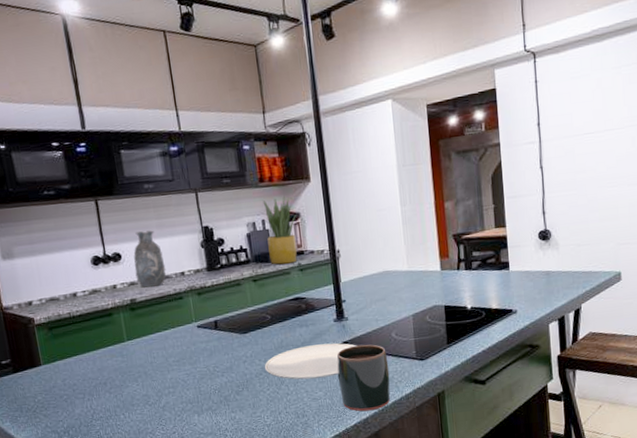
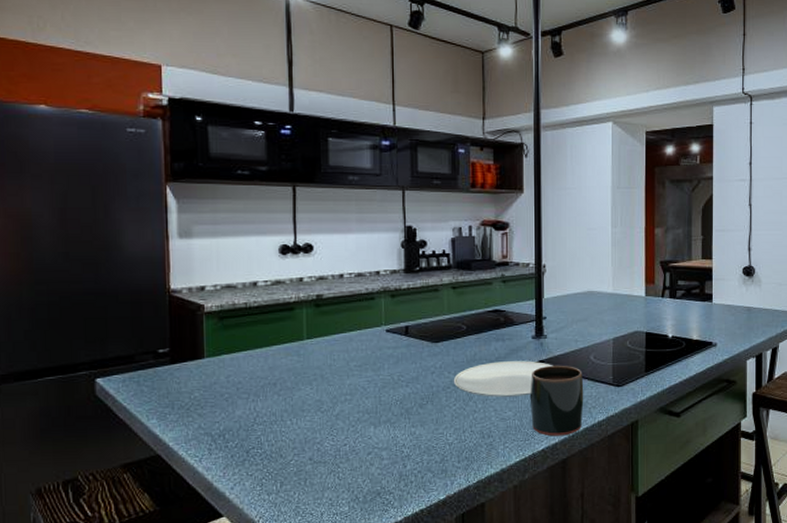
decorative vase: present [133,230,167,288] -> none [326,224,360,284]
planter: present [262,196,298,265] -> none [472,204,506,274]

